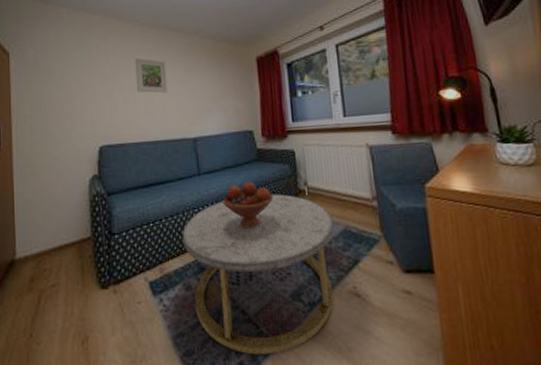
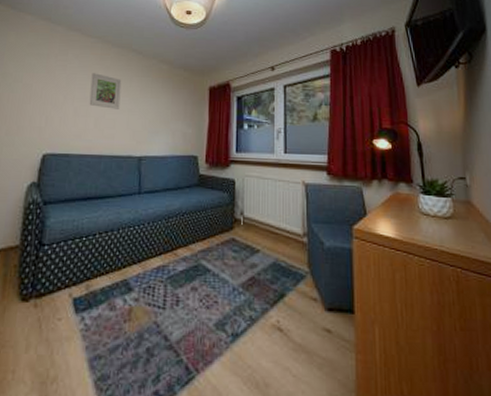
coffee table: present [182,194,334,355] -> none [113,220,264,385]
fruit bowl: present [222,181,274,229] -> none [159,205,210,252]

